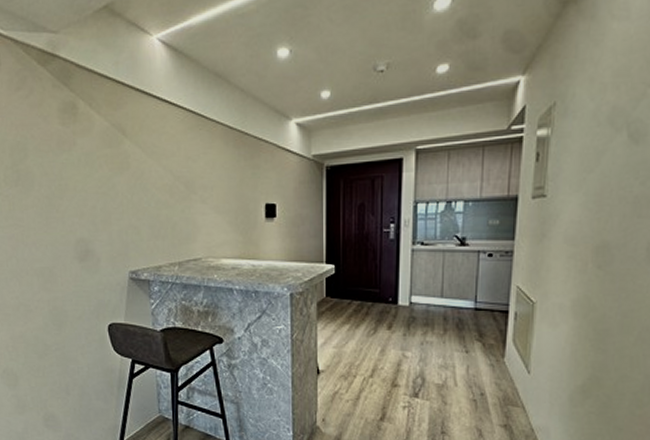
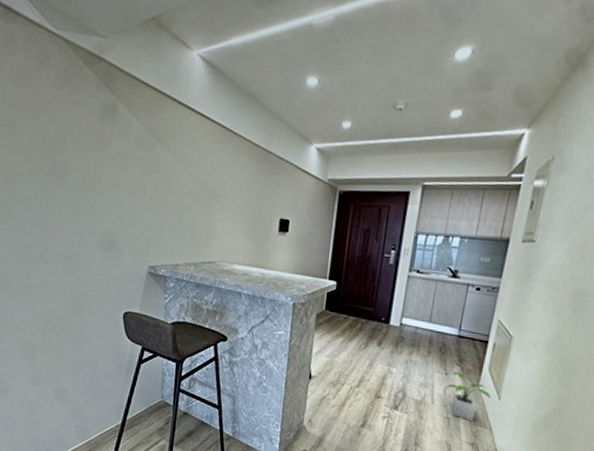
potted plant: none [469,348,518,401] -> present [447,371,491,422]

